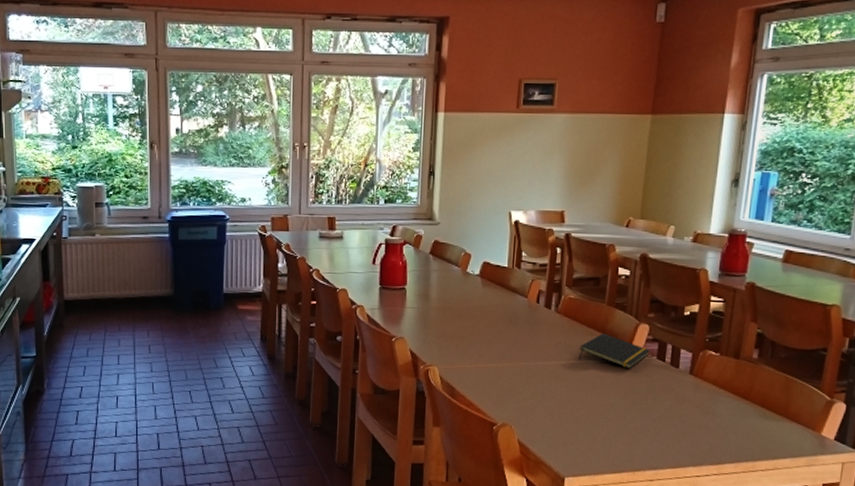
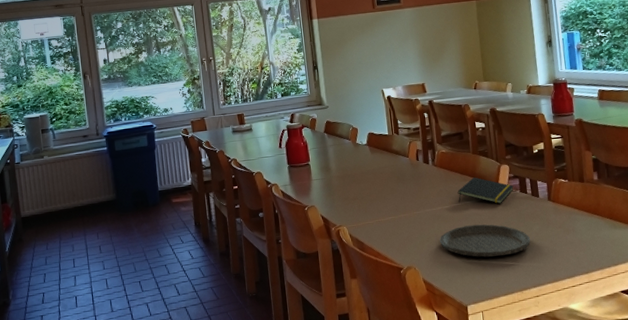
plate: none [545,387,657,429] -> present [439,224,530,257]

